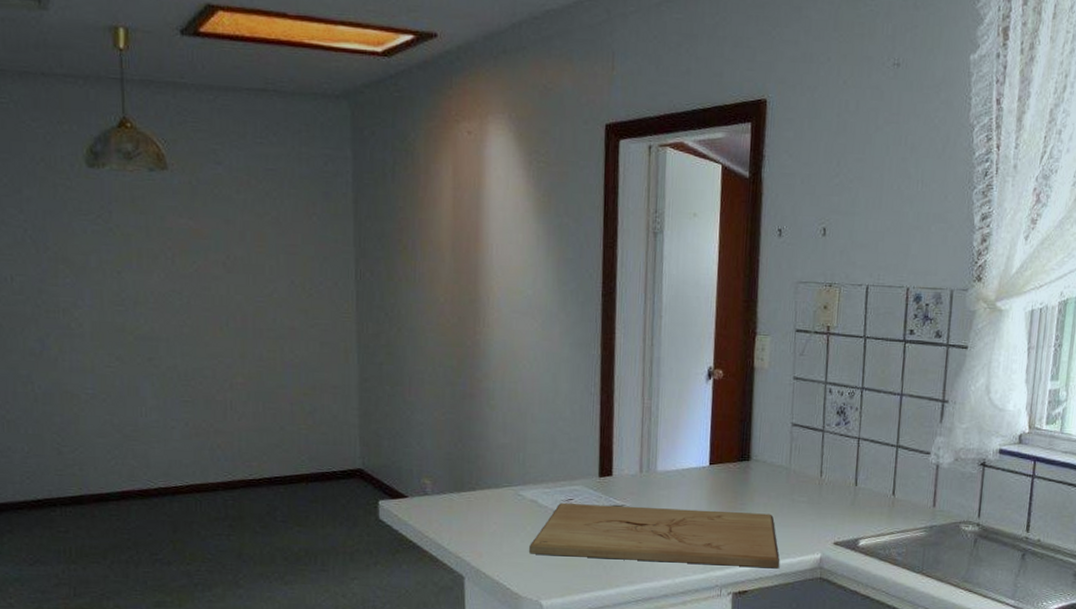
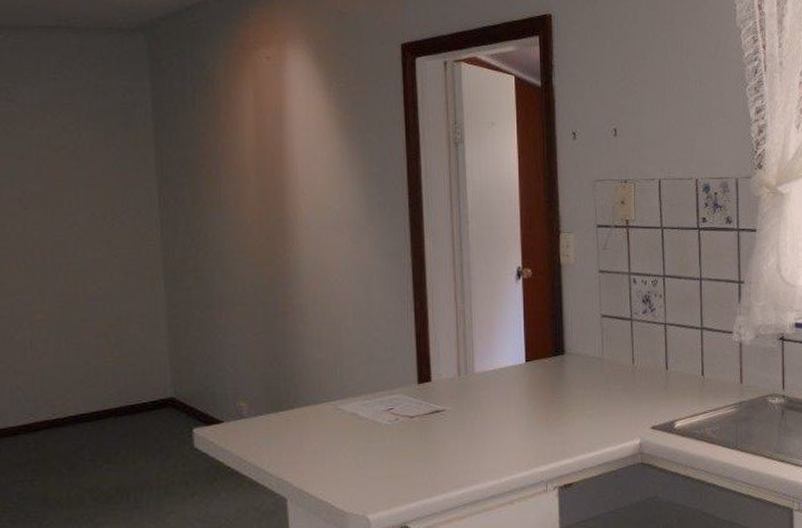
cutting board: present [529,502,780,569] -> none [352,404,602,468]

